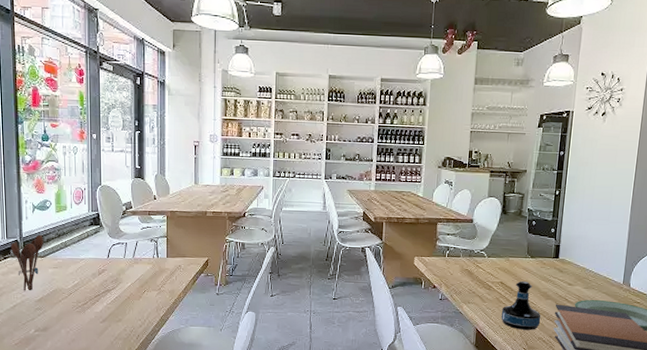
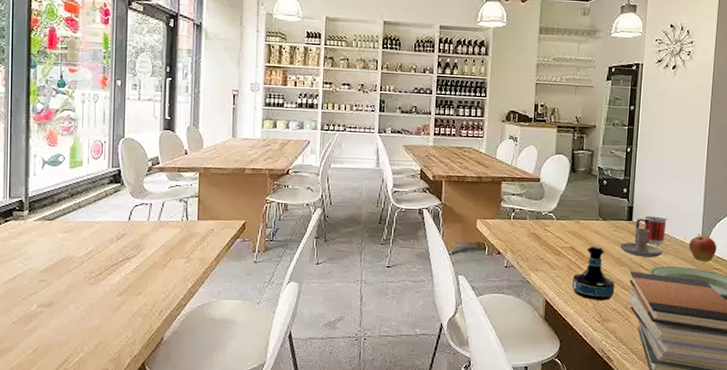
utensil holder: present [11,234,44,291] -> none [14,193,53,260]
candle holder: none [547,264,587,292] -> present [620,227,663,258]
mug: none [561,254,593,280] -> present [635,216,668,244]
apple: none [611,270,639,296] -> present [689,234,717,262]

